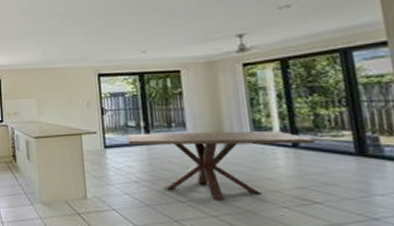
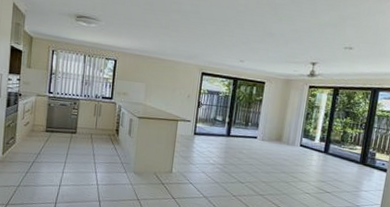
dining table: present [127,131,316,200] -> none [213,126,339,184]

